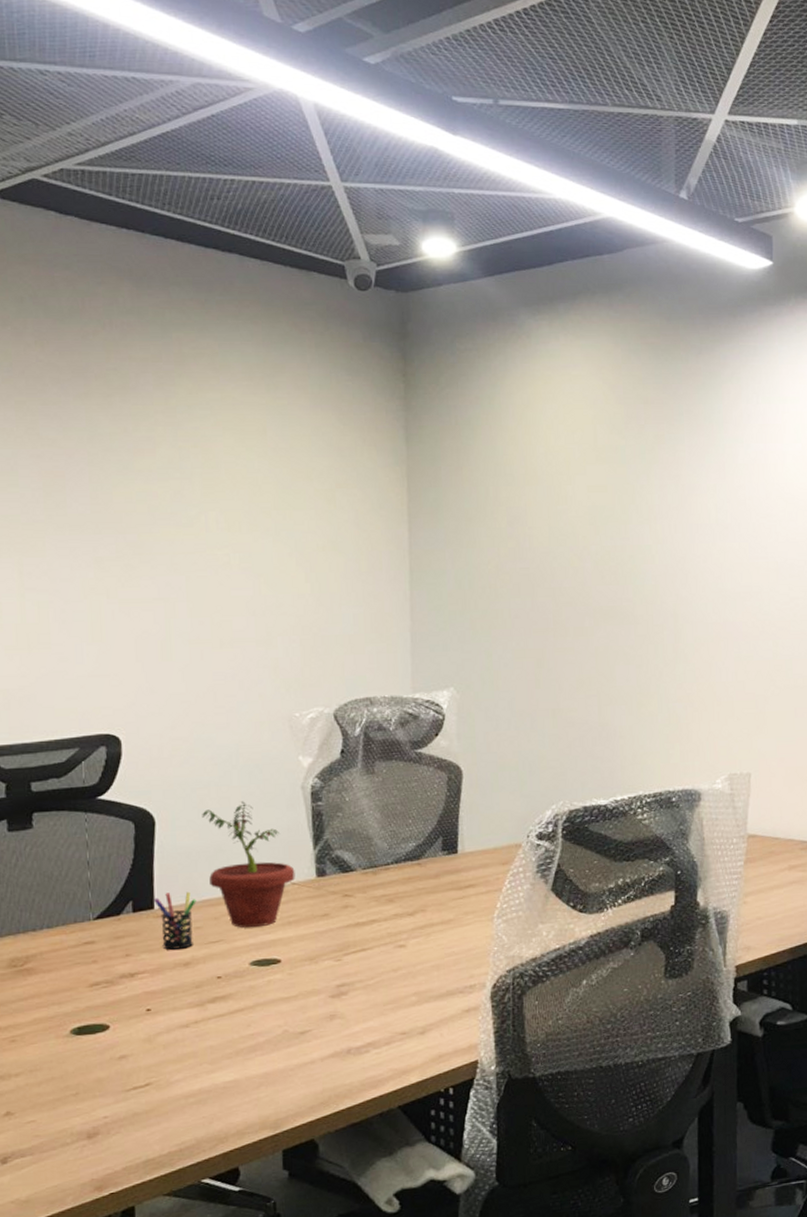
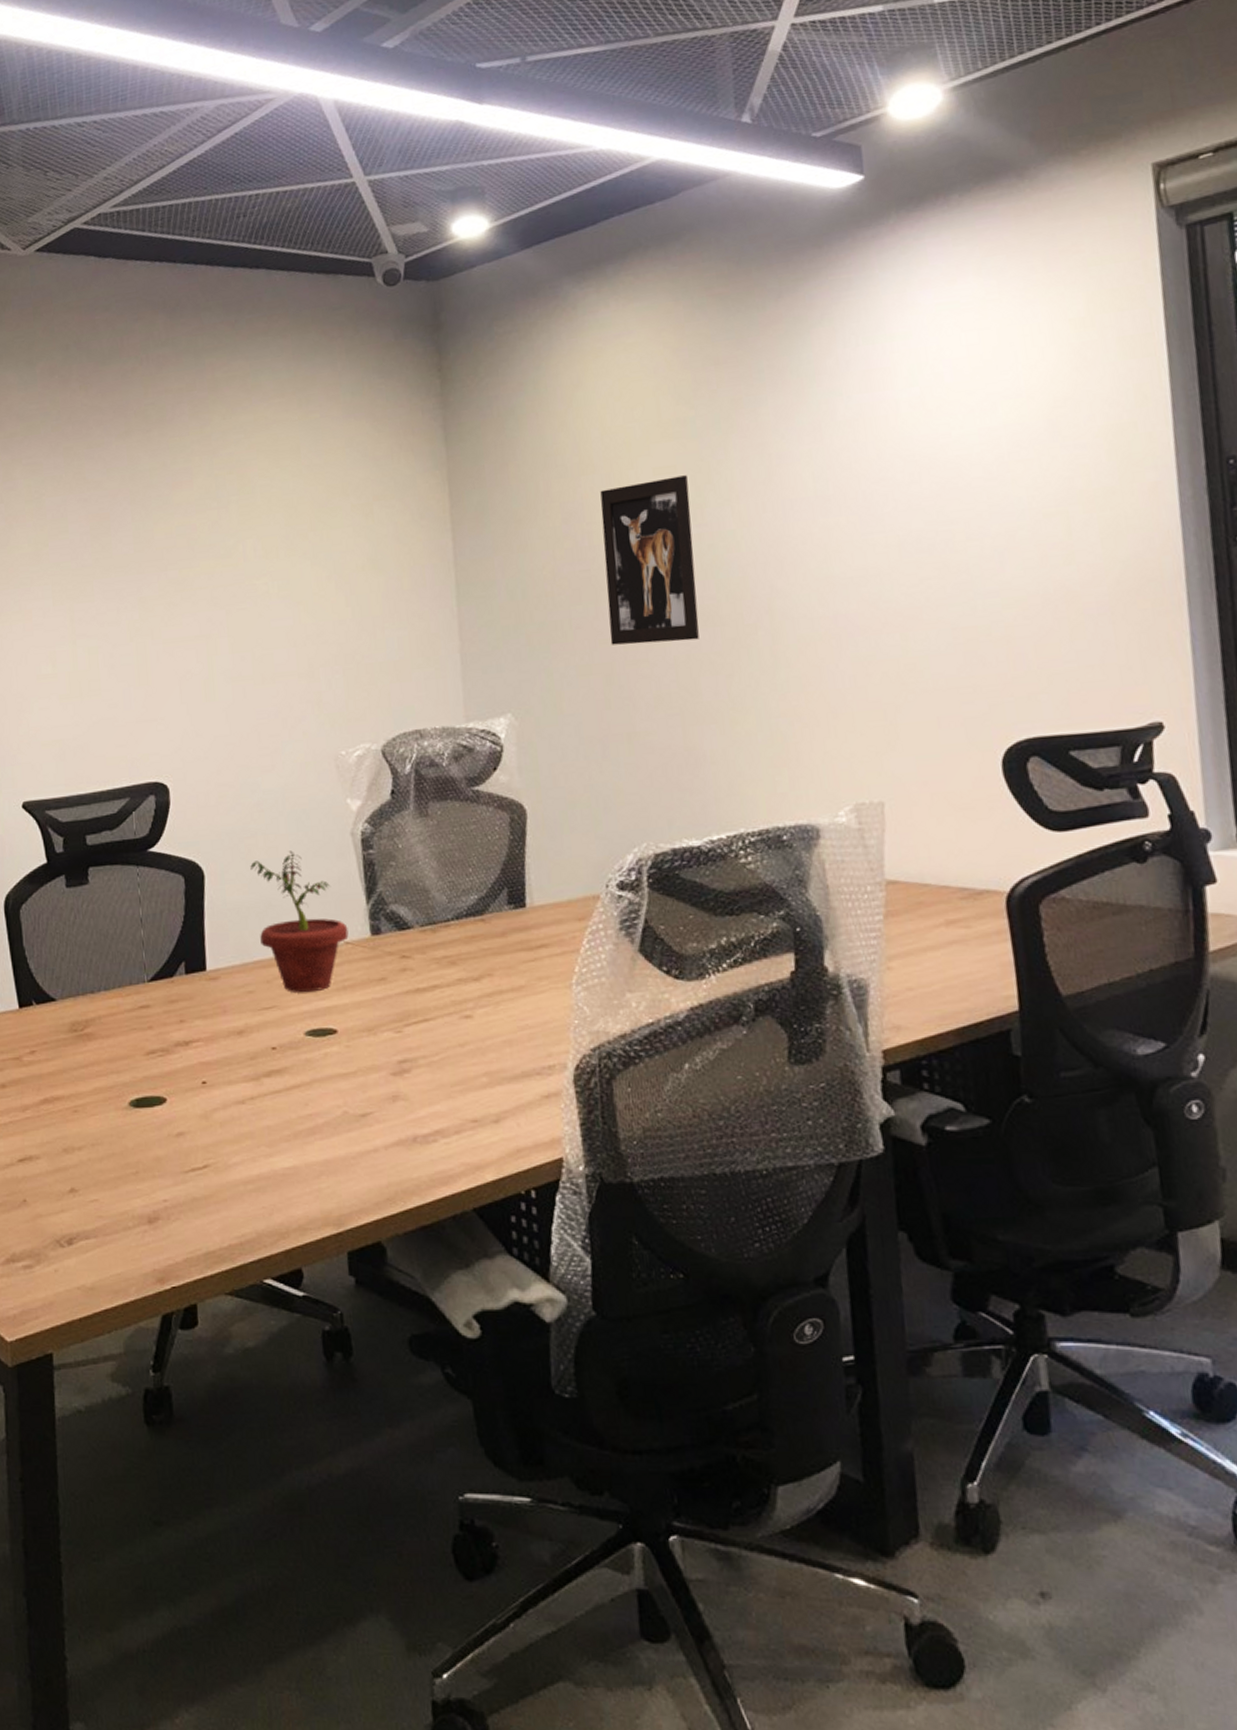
pen holder: present [154,891,197,950] -> none [206,951,248,1016]
wall art: none [541,495,617,635] -> present [600,475,699,645]

